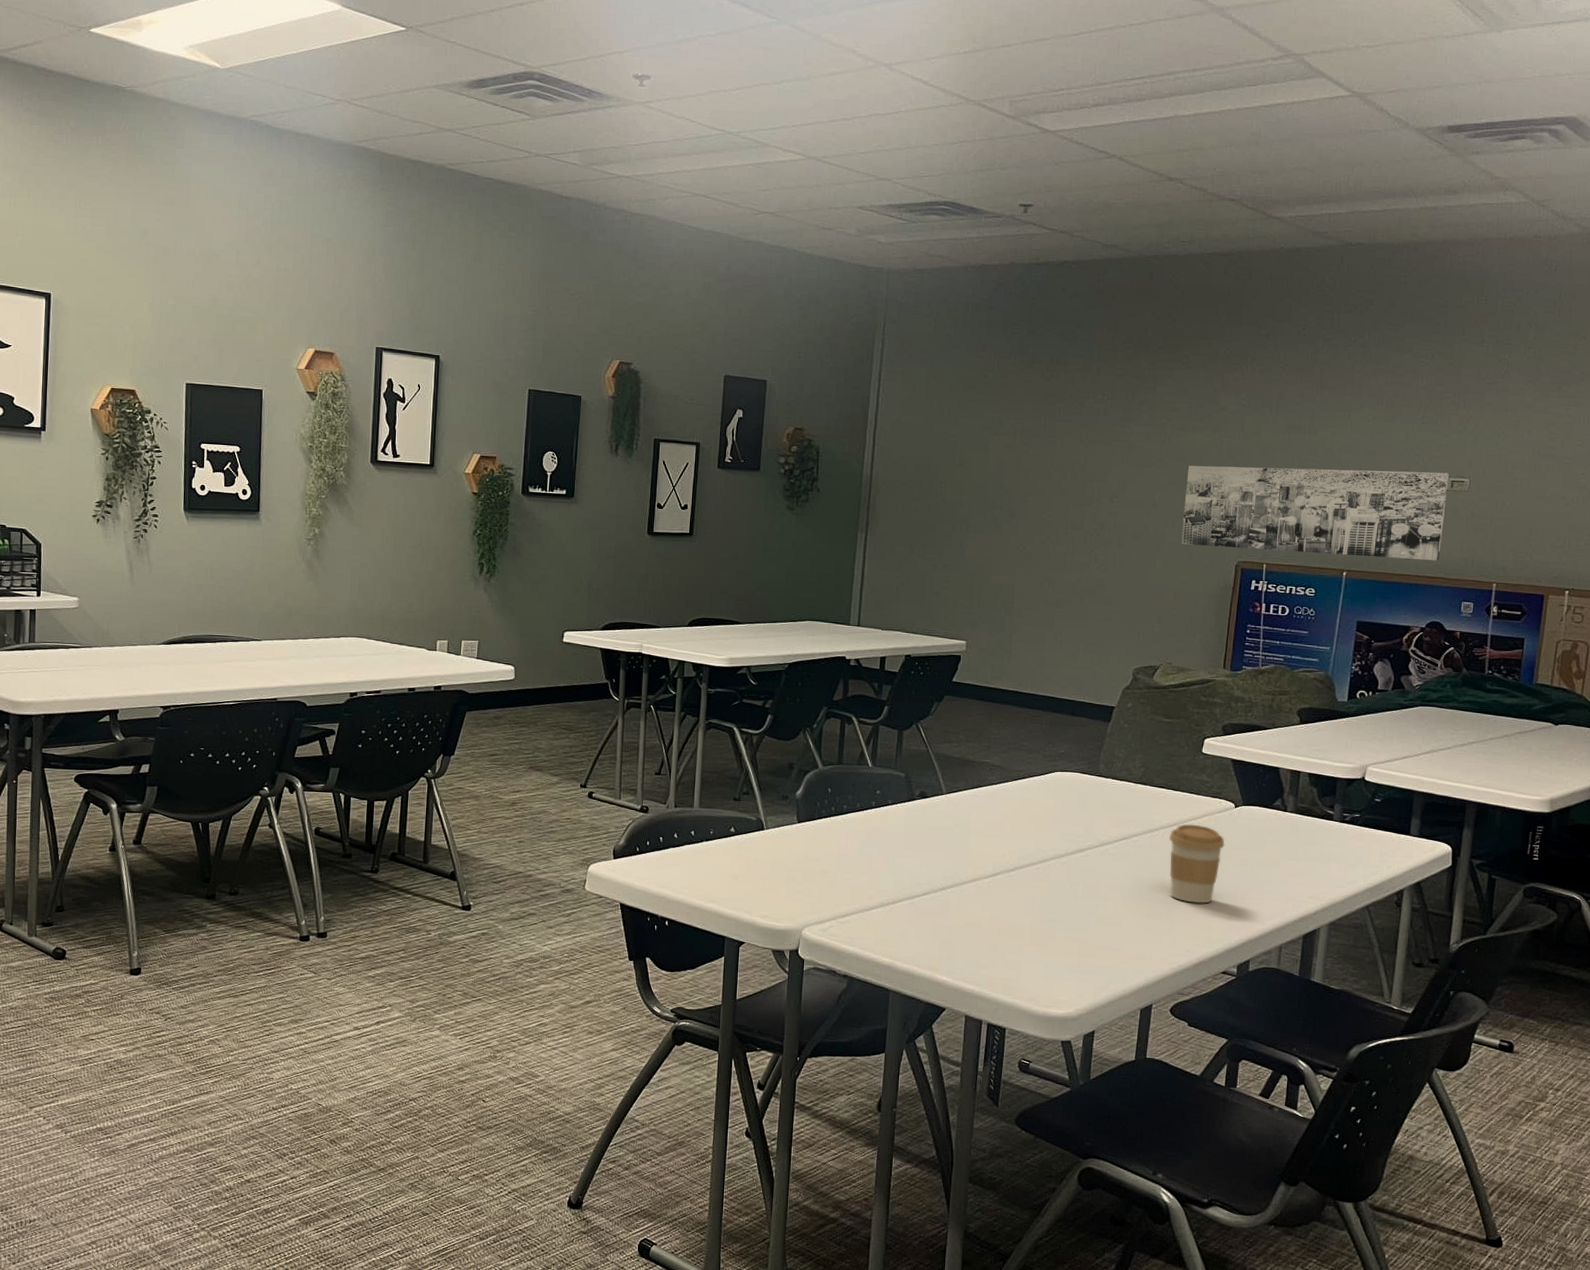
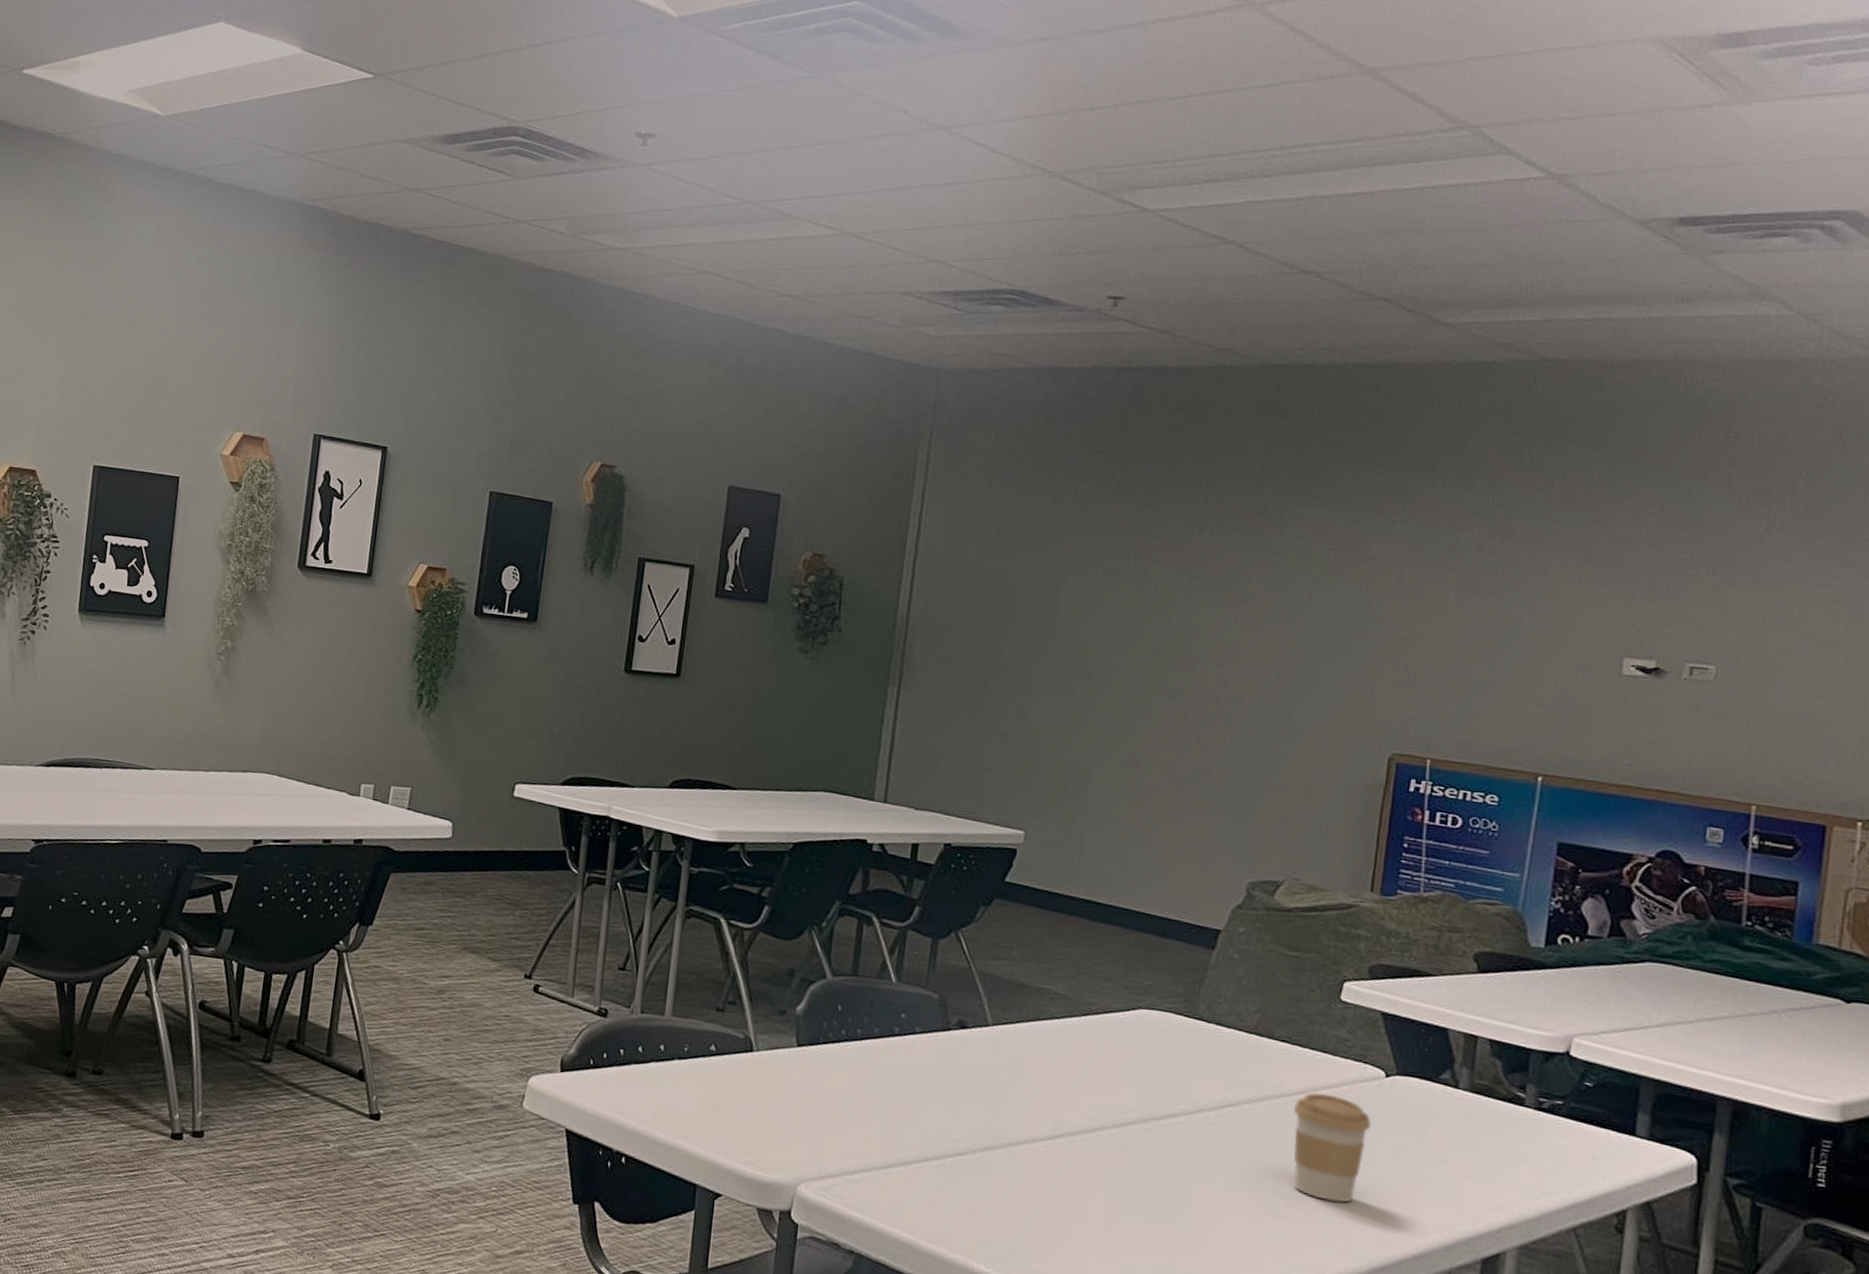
wall art: present [1180,465,1449,561] -> none [1313,627,1686,771]

